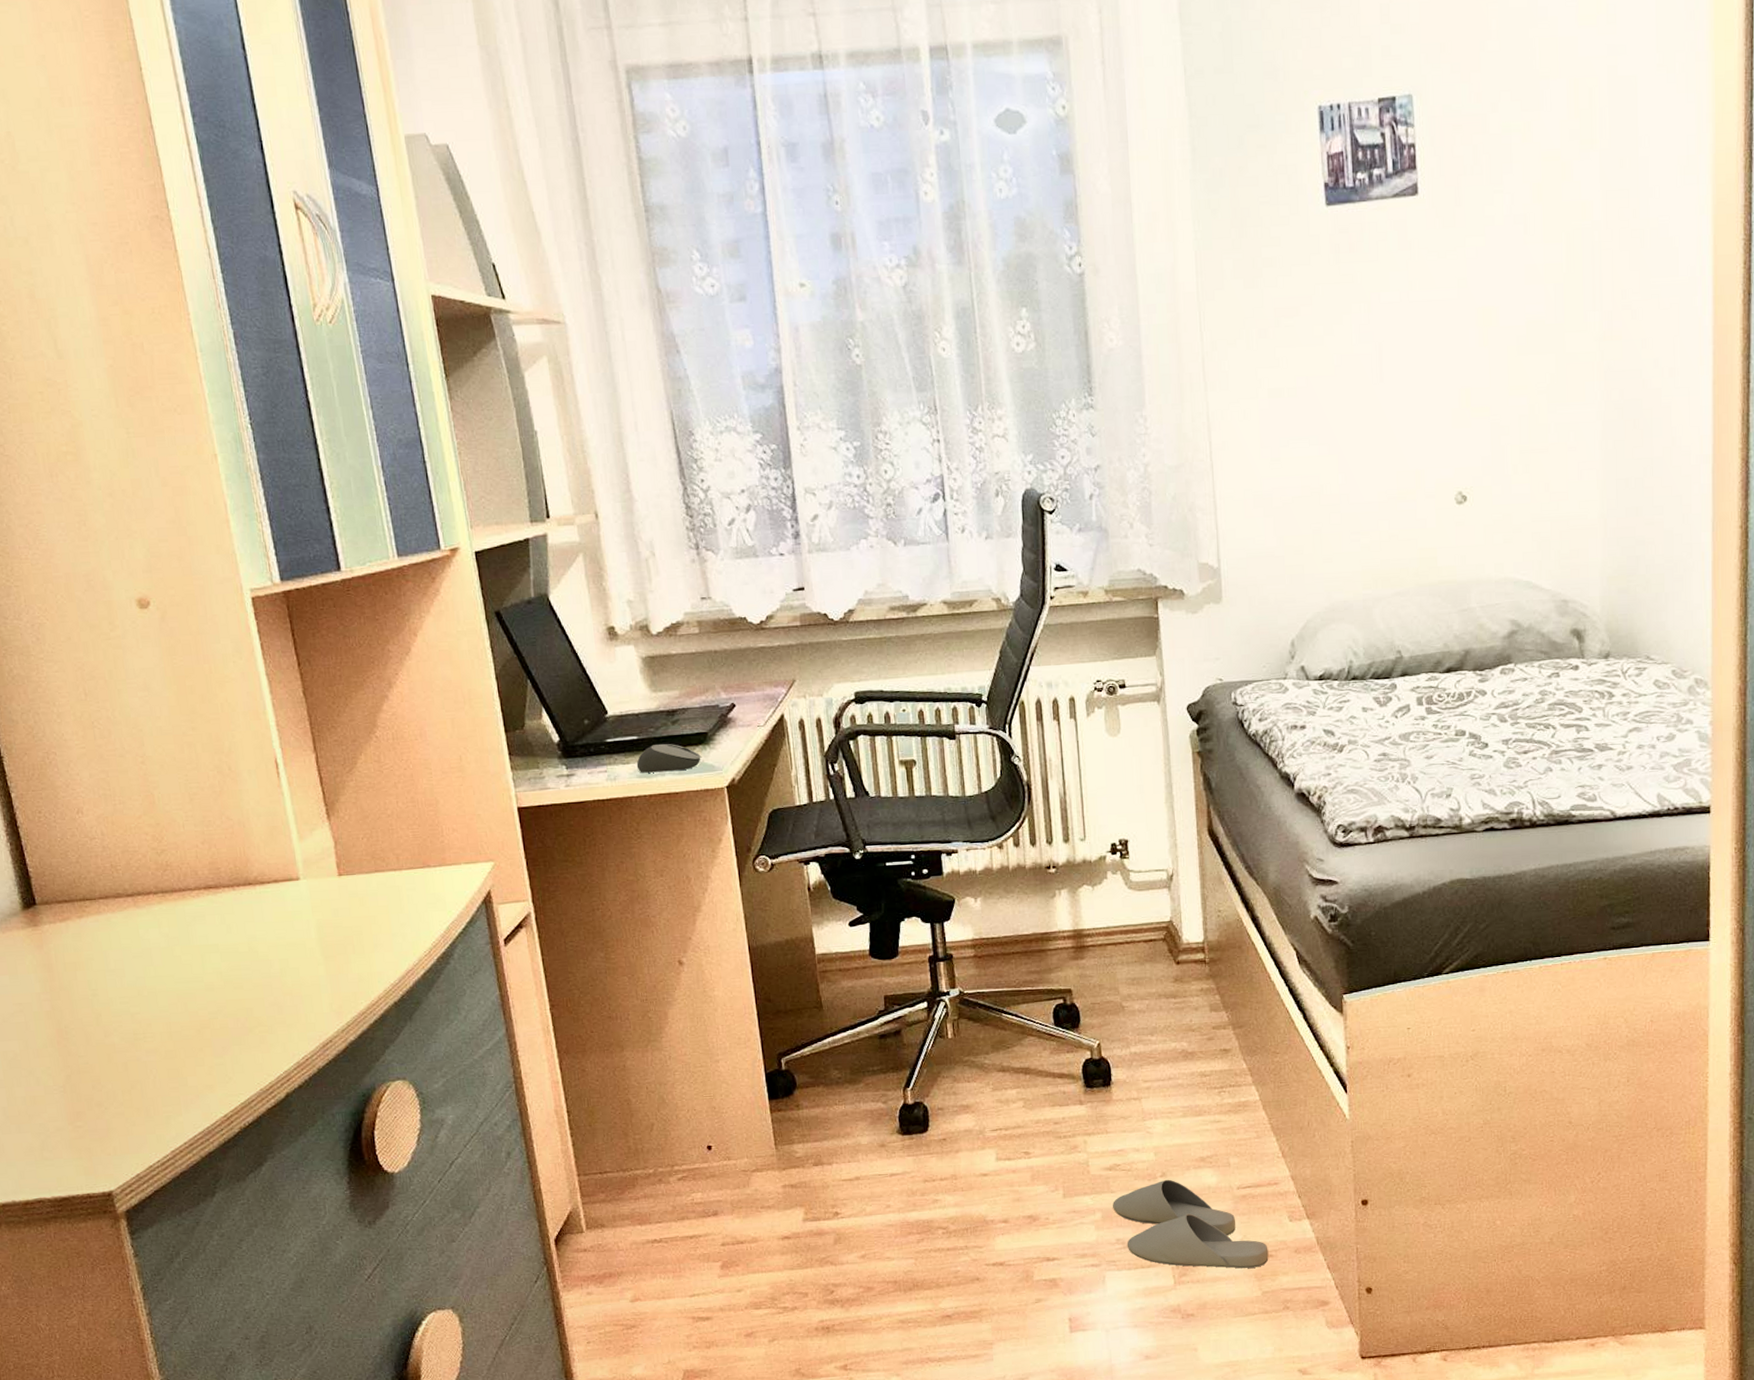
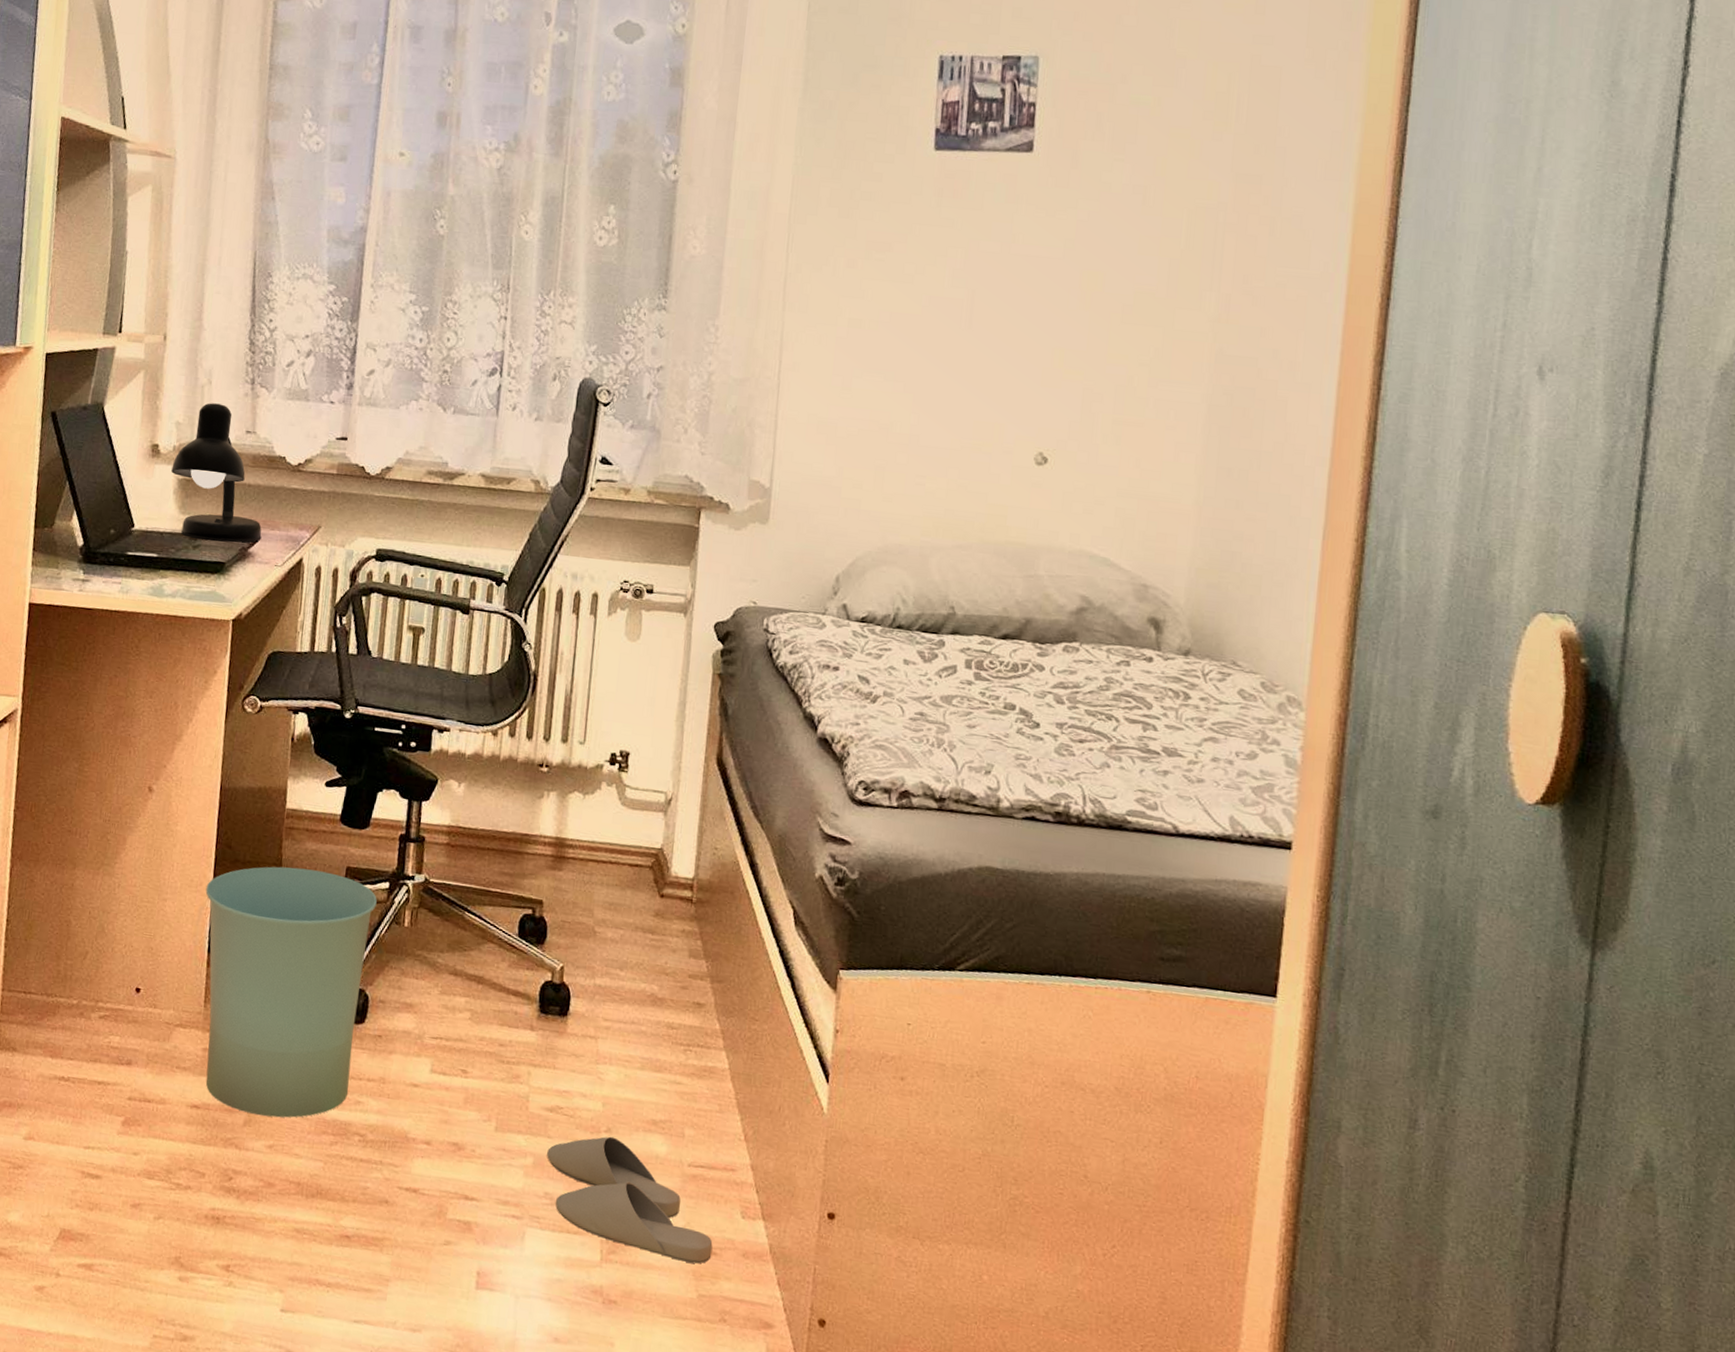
desk lamp: none [632,574,739,715] -> present [171,403,262,543]
computer mouse: present [636,743,701,773] -> none [150,565,214,596]
waste bin: none [754,1004,925,1233] -> present [205,866,377,1118]

